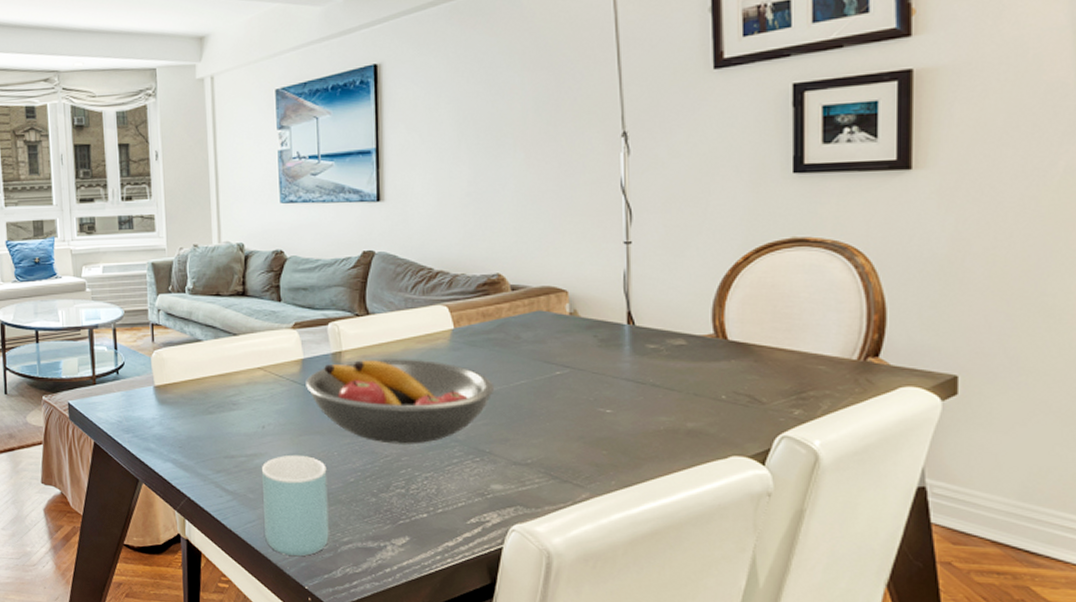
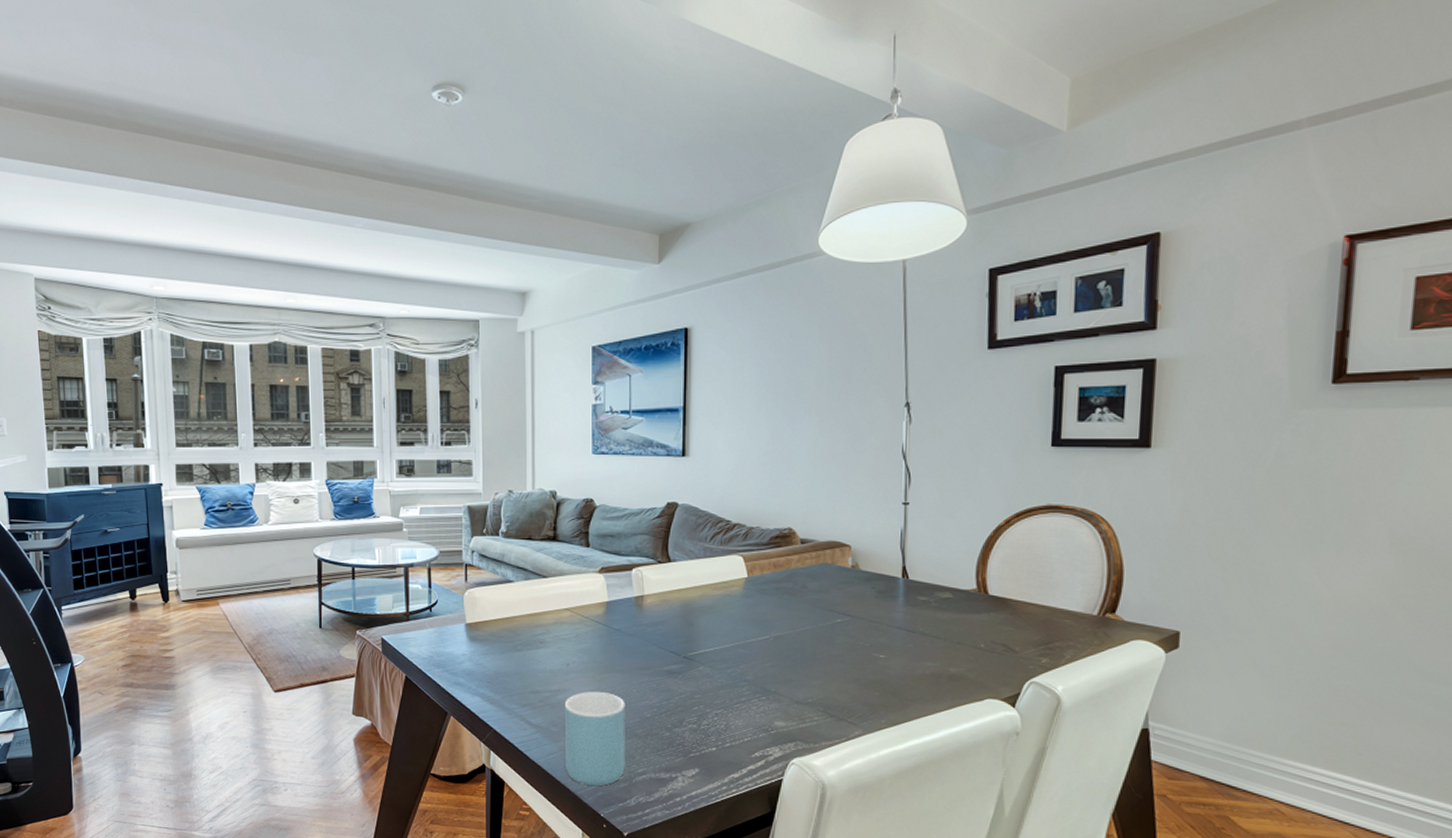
fruit bowl: present [306,359,495,444] -> none [609,603,782,683]

